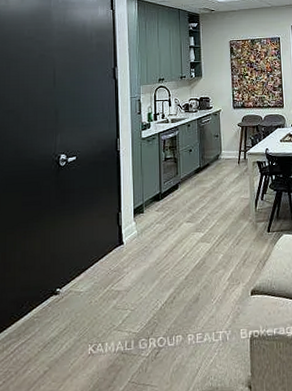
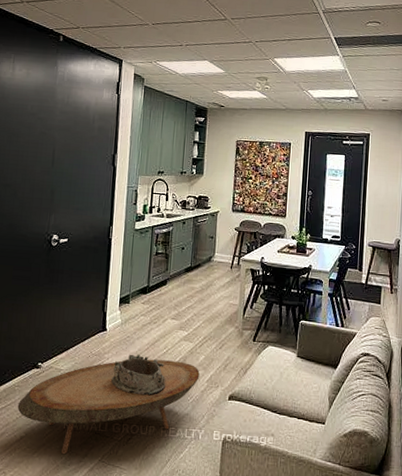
coffee table: none [38,264,220,381] -> present [17,359,200,454]
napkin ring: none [133,263,188,306] -> present [111,354,166,396]

